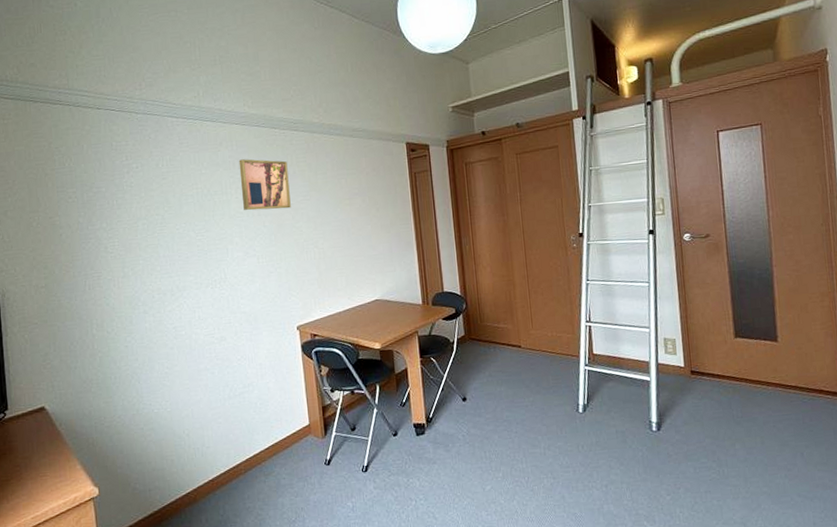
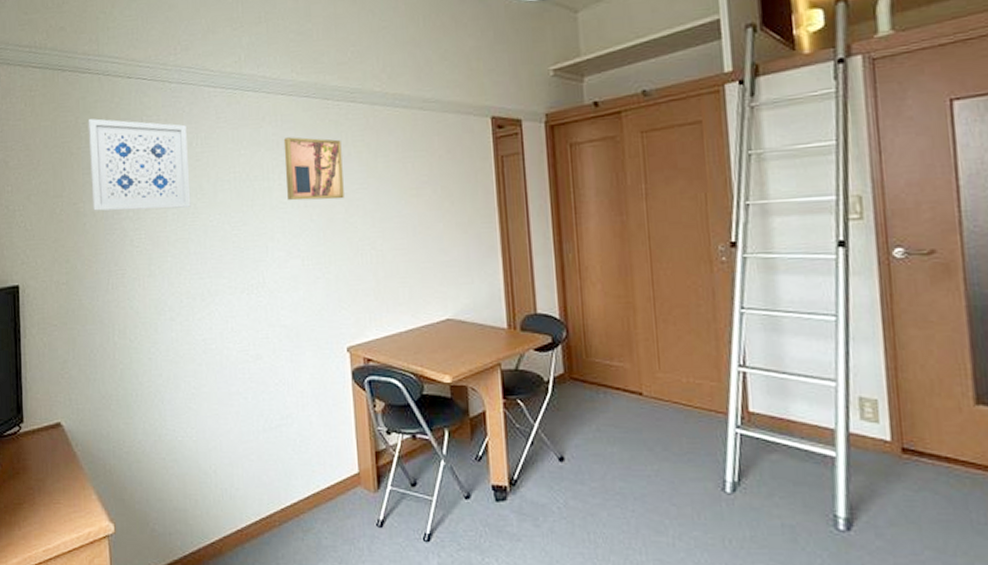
wall art: none [60,144,159,224] -> present [88,118,191,211]

